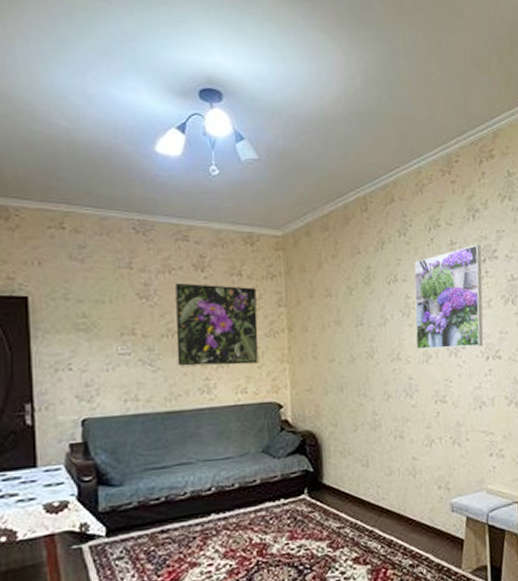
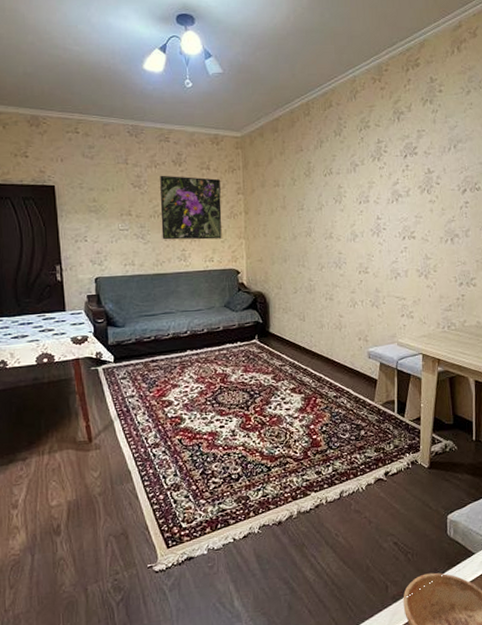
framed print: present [414,245,484,350] -> none [345,143,404,230]

